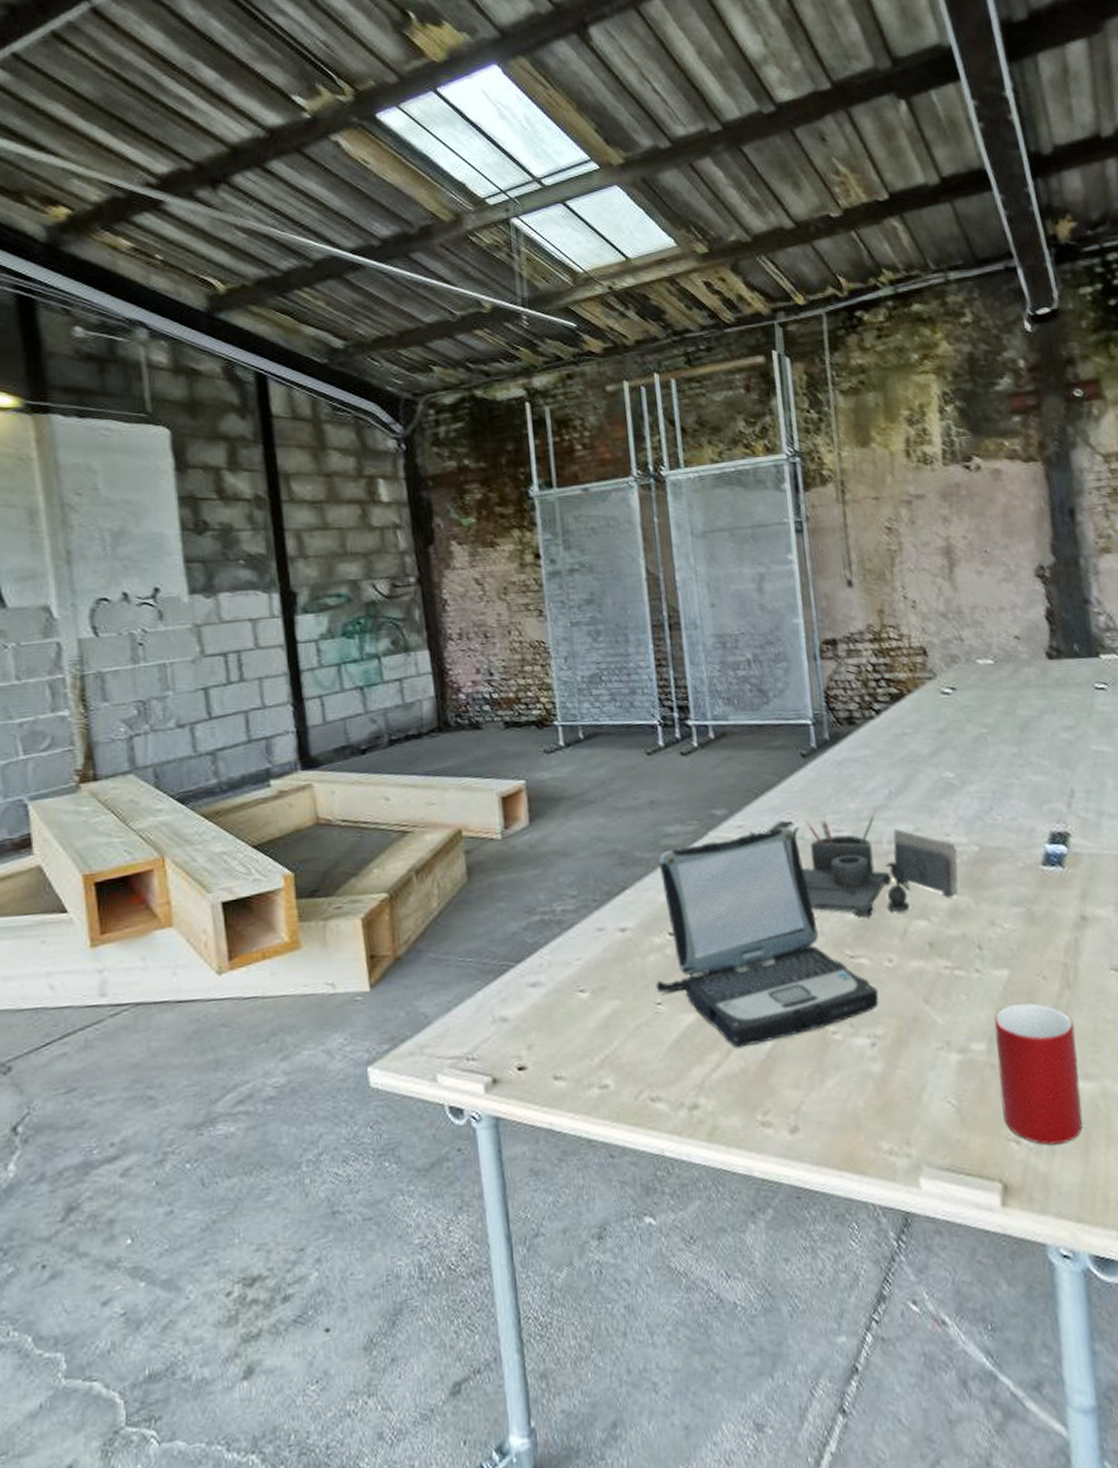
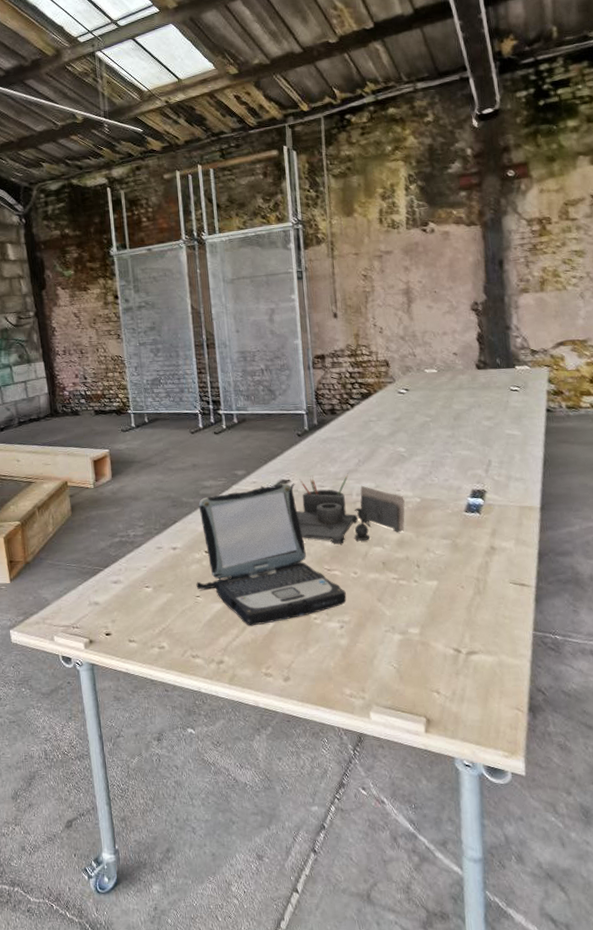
cup: present [994,1002,1083,1146] -> none [425,603,484,696]

